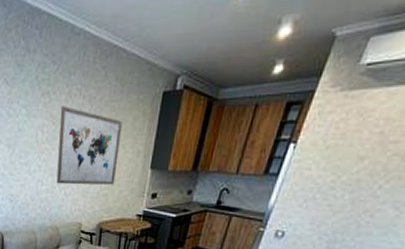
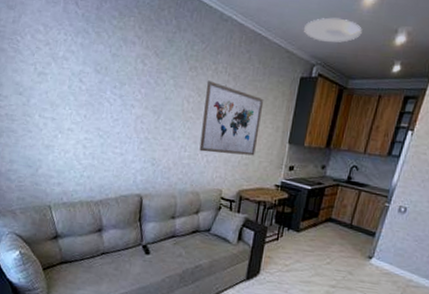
ceiling light: none [166,14,237,47] -> present [303,17,362,43]

